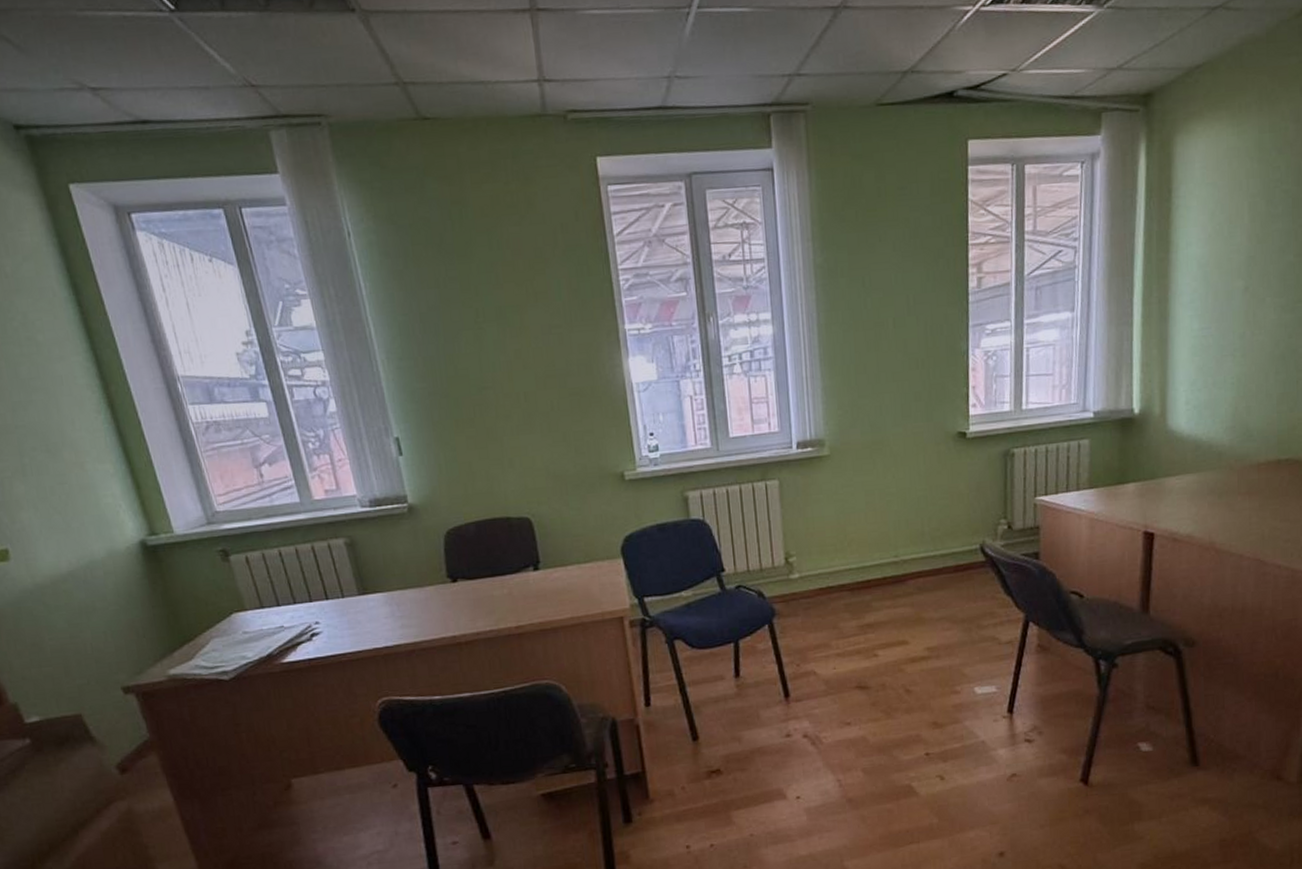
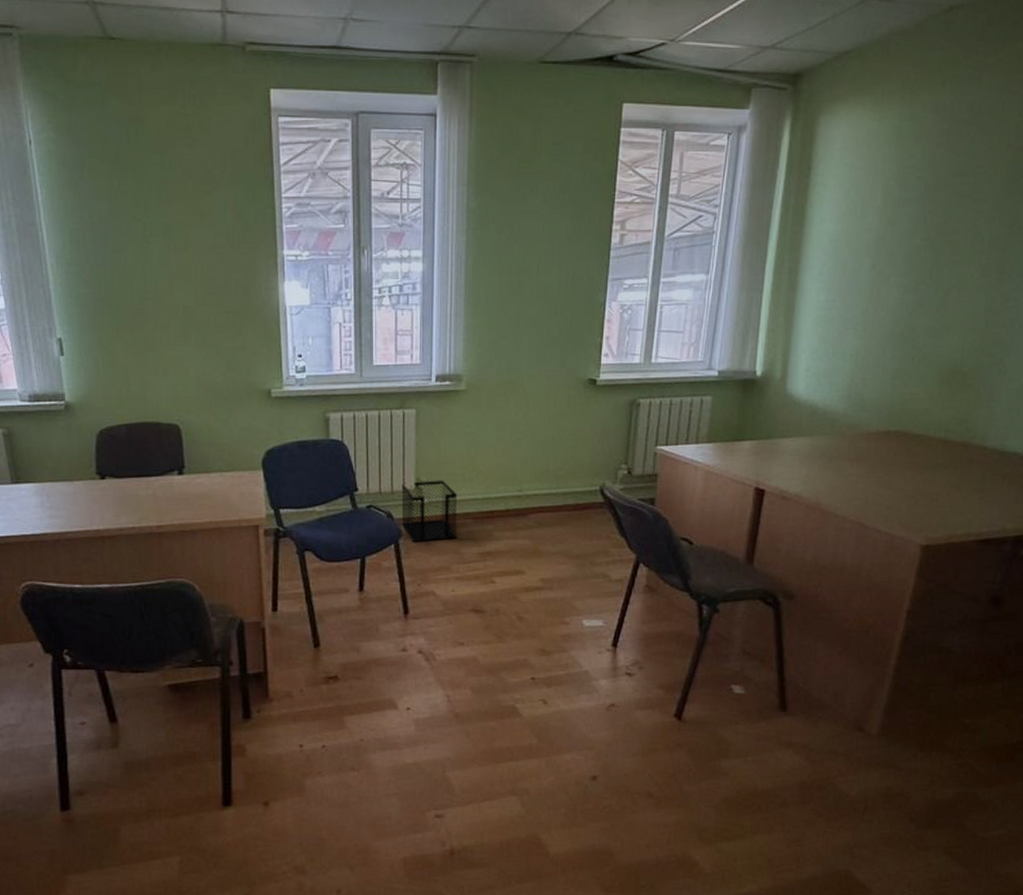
wastebasket: none [770,552,834,621] -> present [401,480,458,543]

